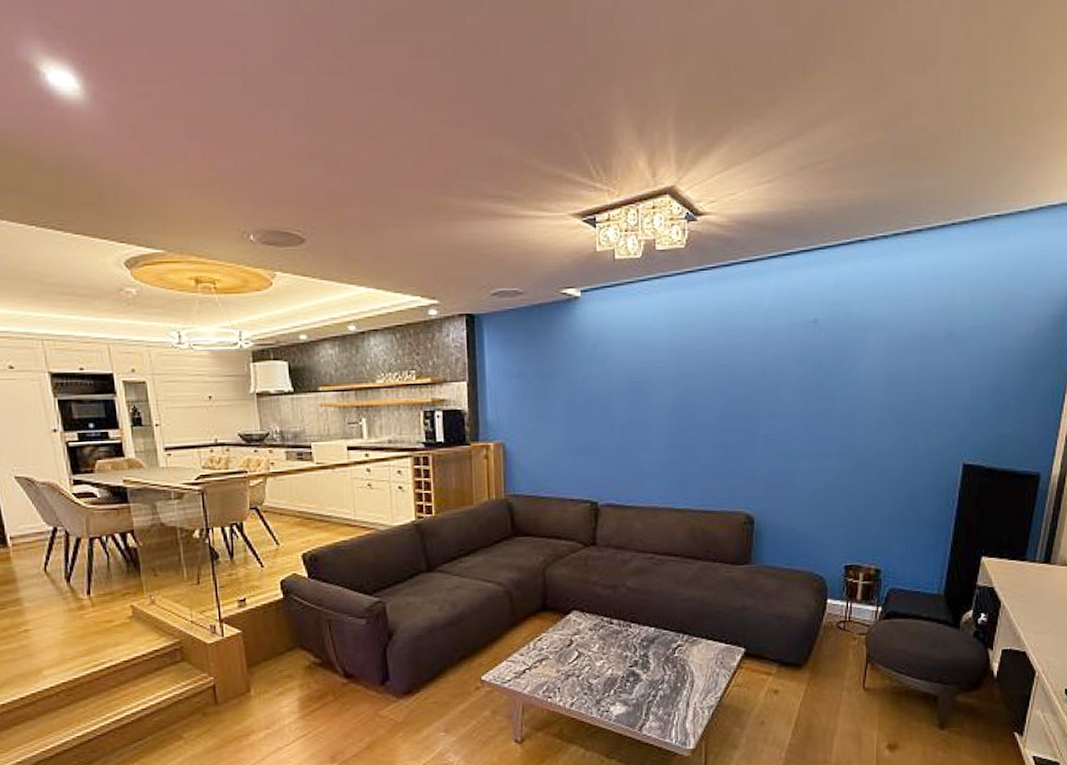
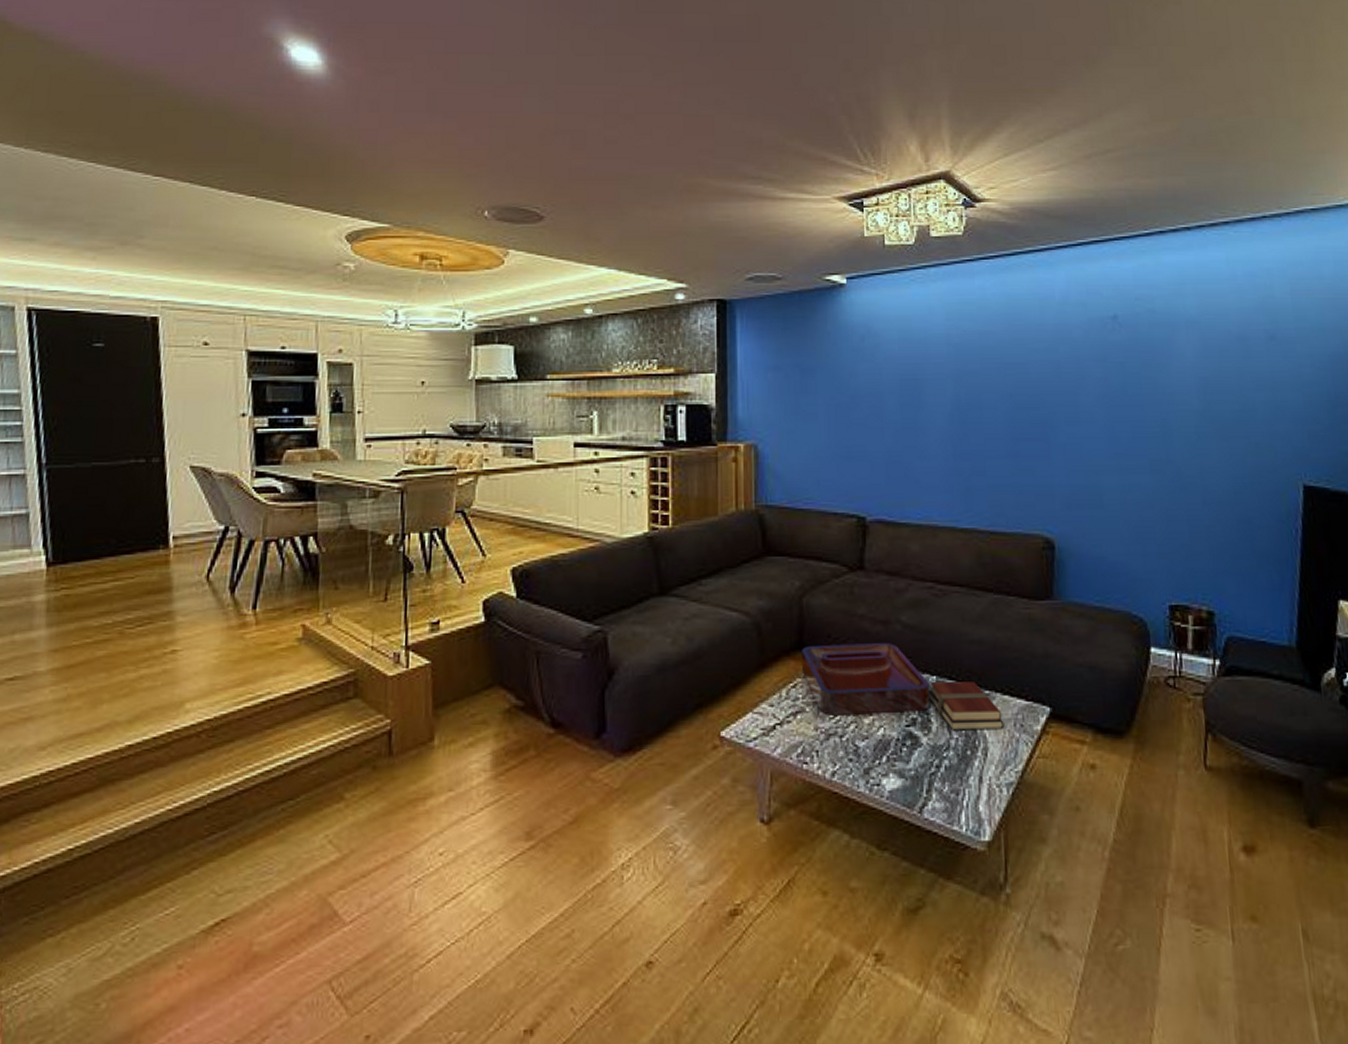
decorative tray: none [546,603,649,661] -> present [802,643,930,716]
books: none [648,631,708,669] -> present [929,682,1005,731]

